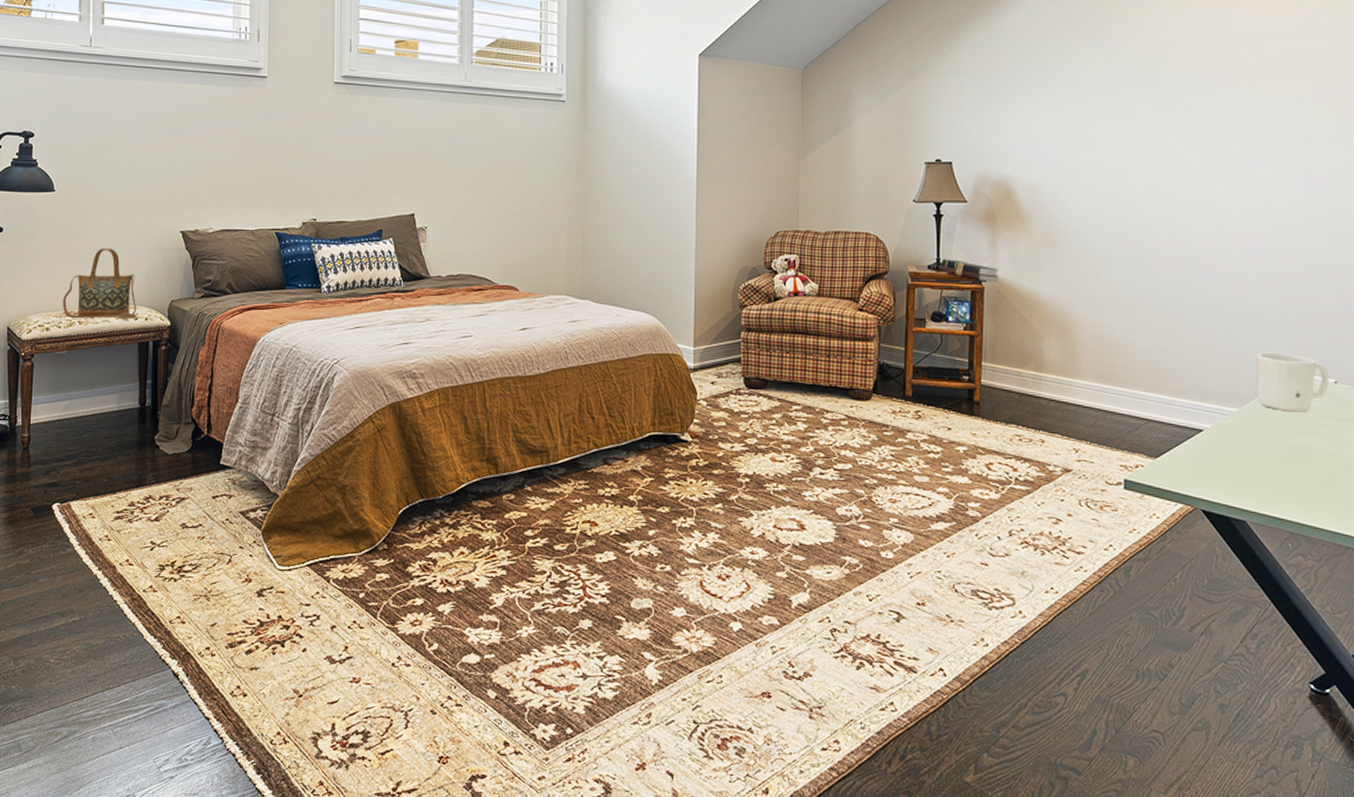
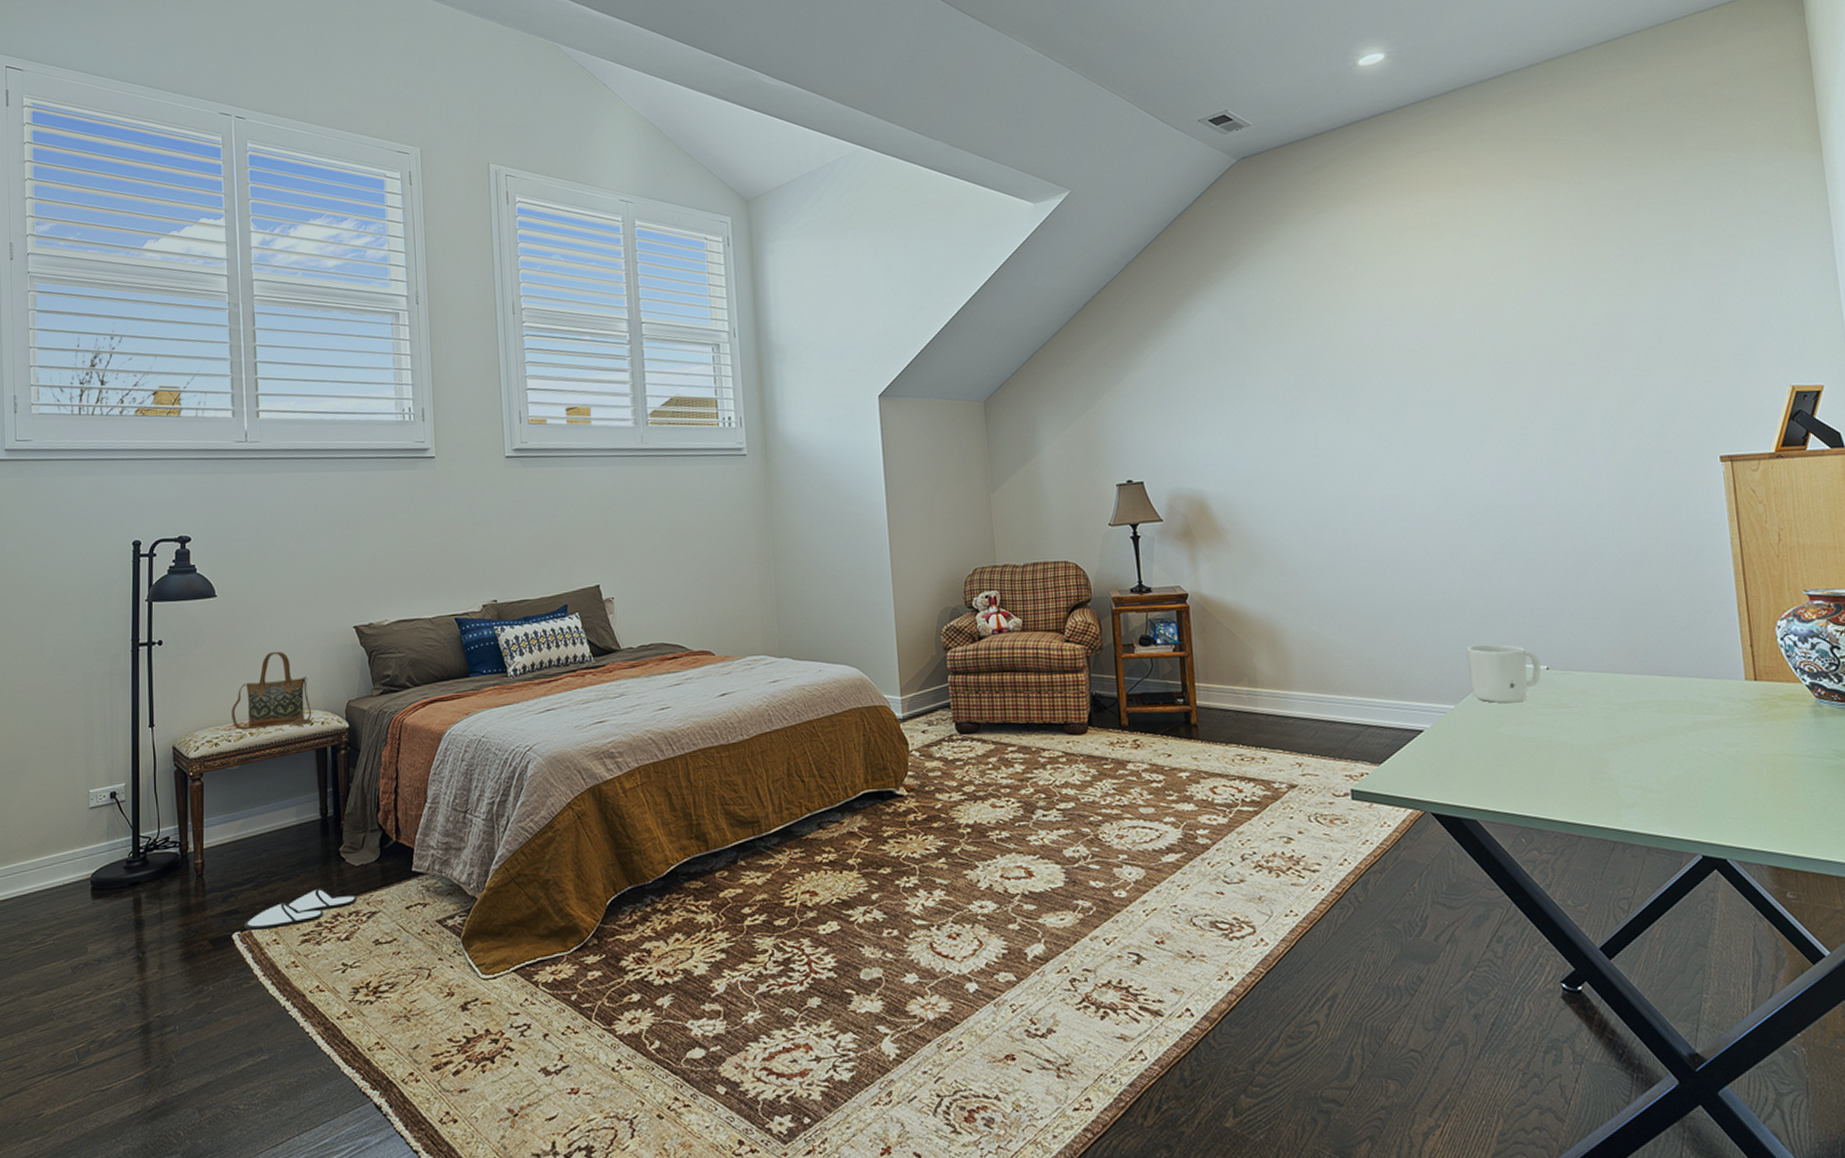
slippers: none [63,471,168,504] -> present [243,888,358,930]
hardback book: present [938,259,999,282] -> none [1140,580,1203,600]

